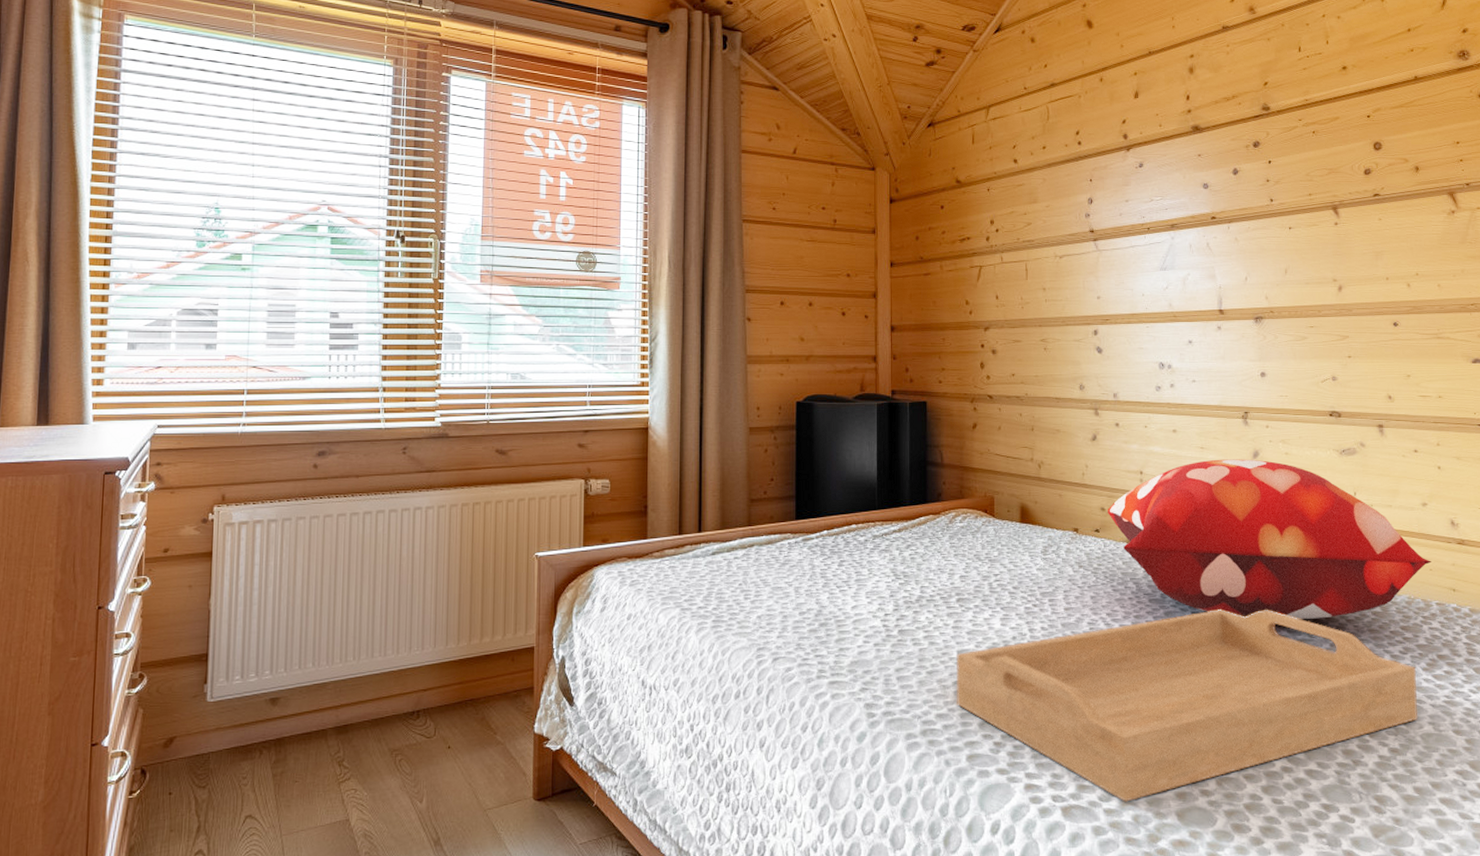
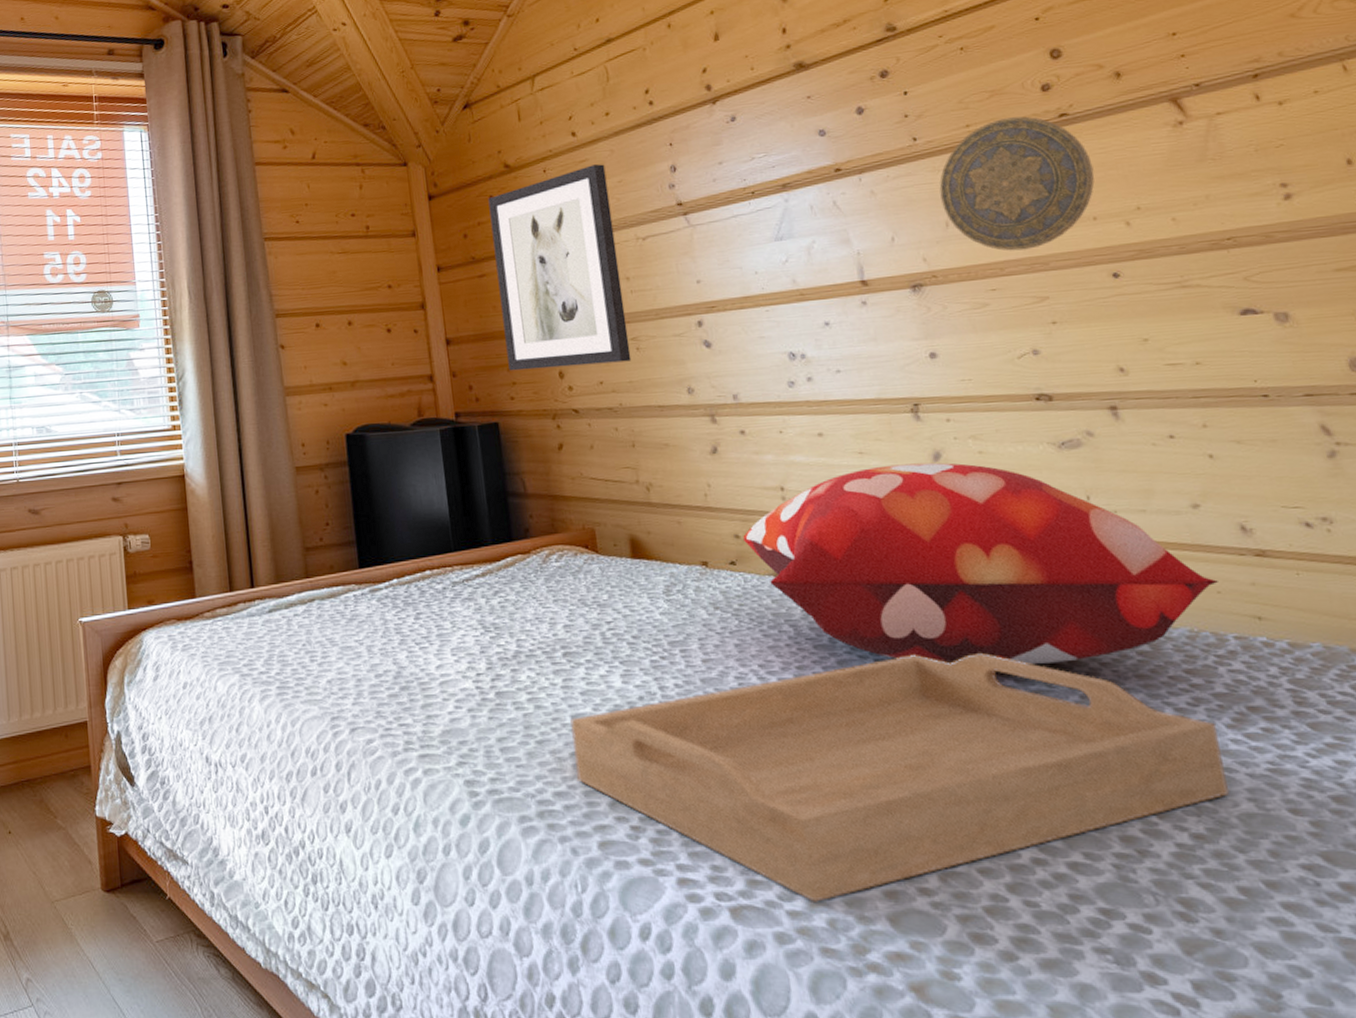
wall art: none [939,189,1039,359] -> present [488,164,632,371]
decorative plate: none [1284,192,1392,298] -> present [939,116,1095,251]

